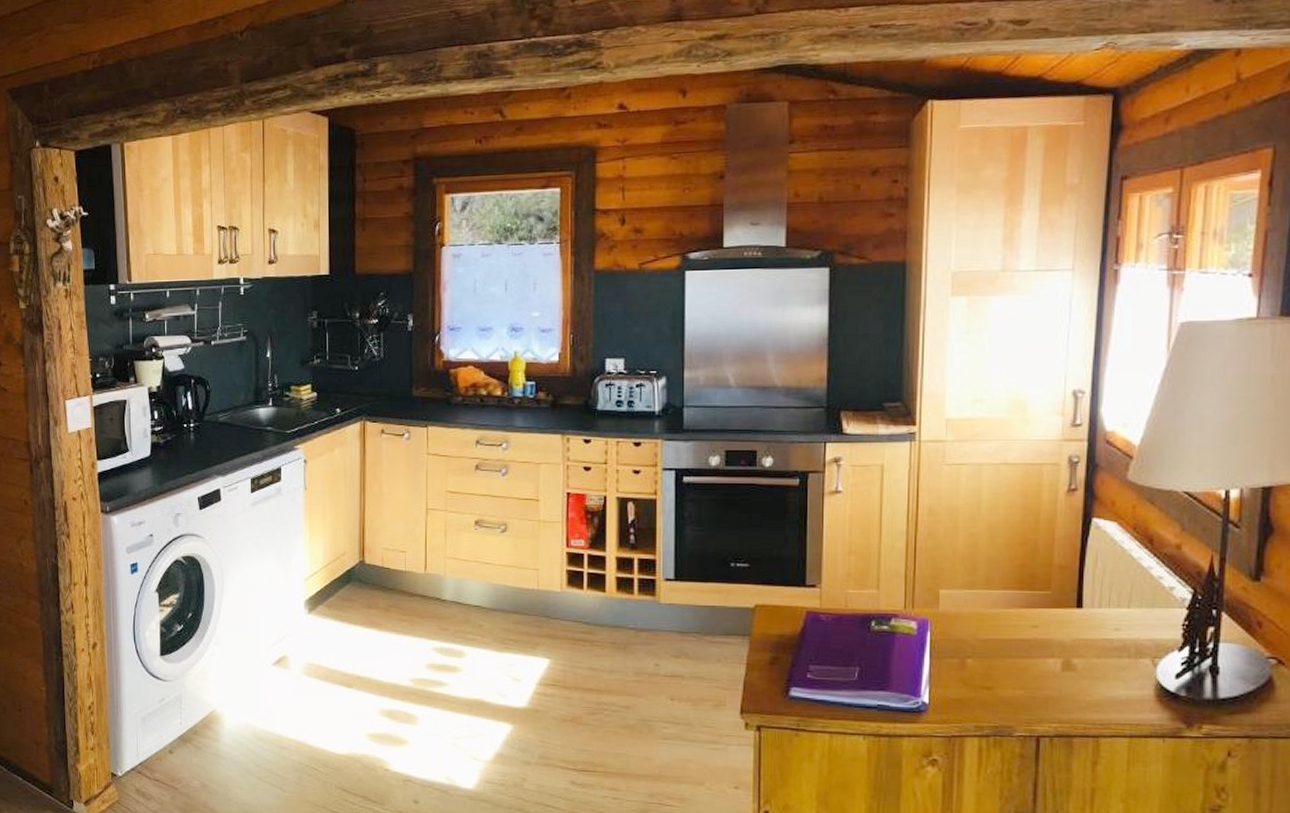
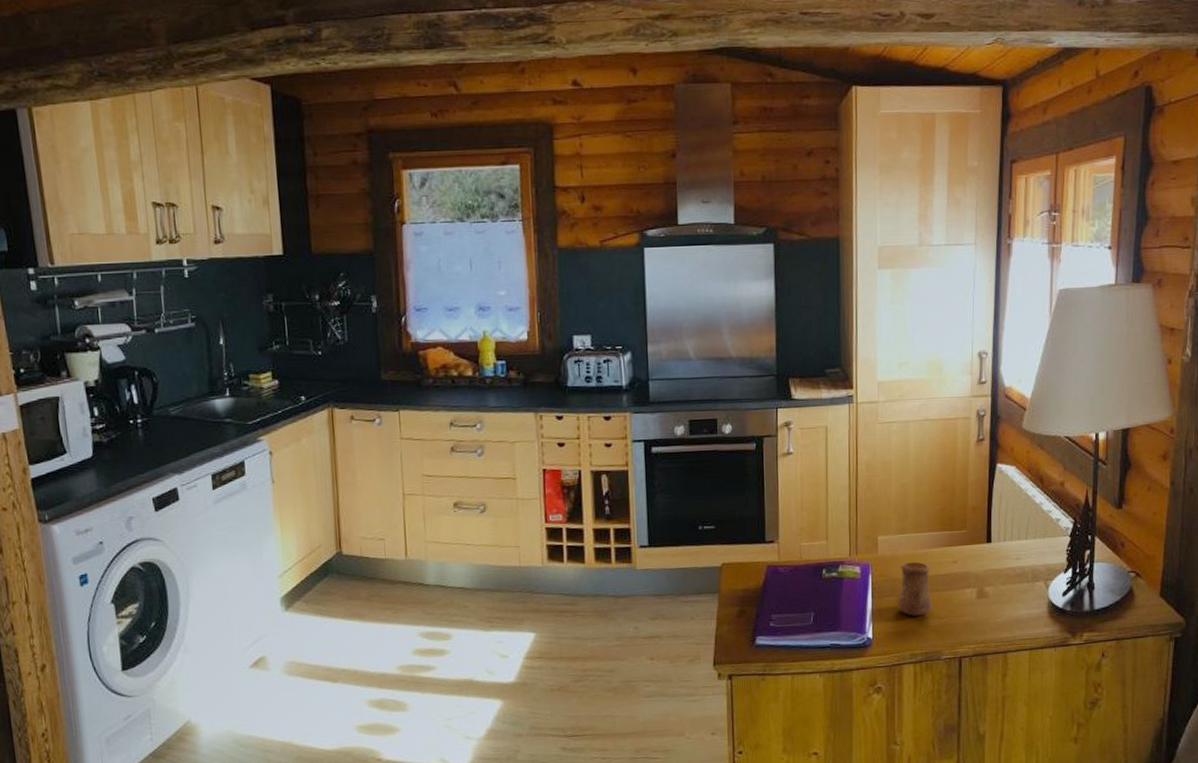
cup: none [961,621,1004,684] -> present [898,561,932,616]

